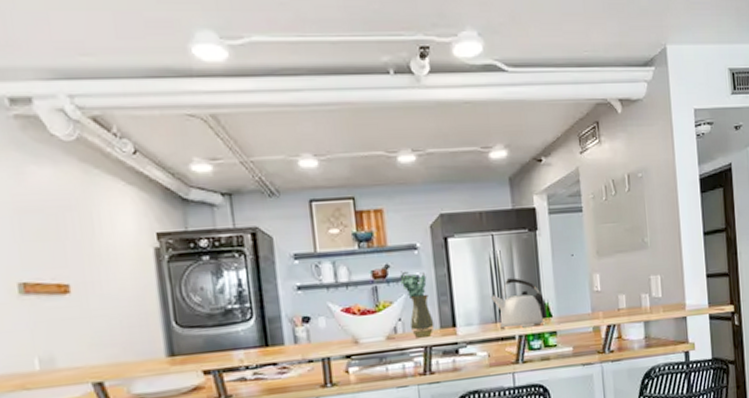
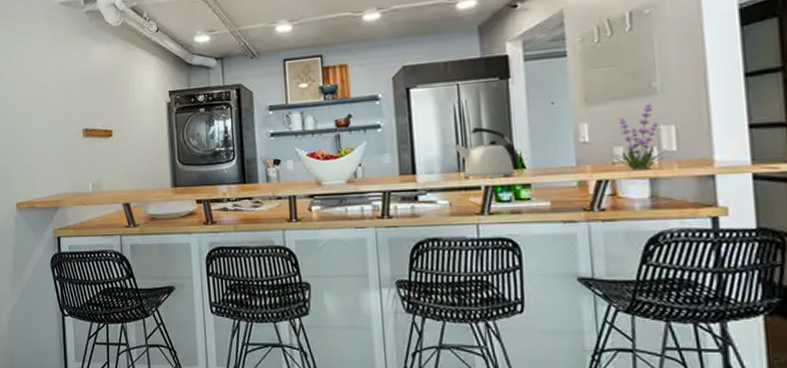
vase: present [400,271,435,339] -> none [361,120,394,184]
plant: none [619,256,653,315] -> present [614,103,664,171]

